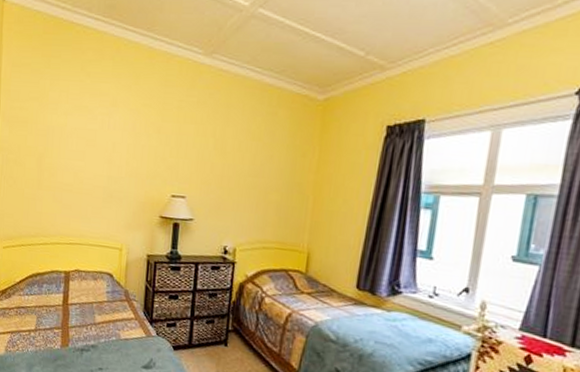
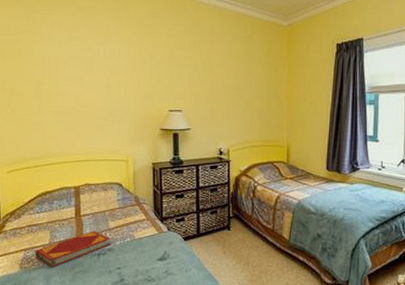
hardback book: none [21,322,95,357] -> present [35,231,110,268]

